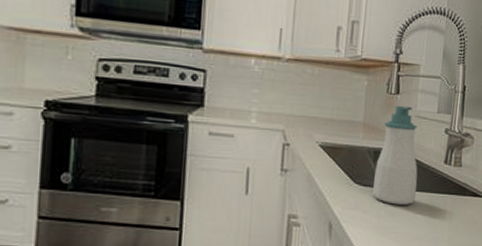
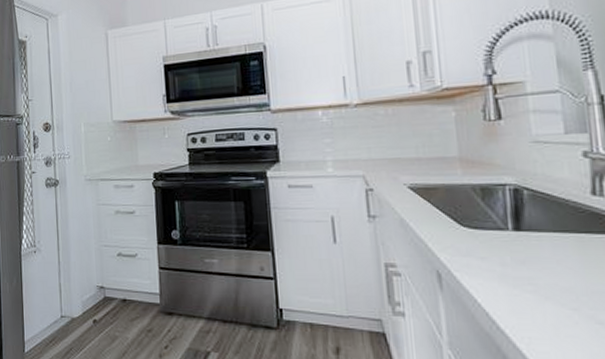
soap bottle: present [373,105,418,205] -> none [486,131,554,250]

